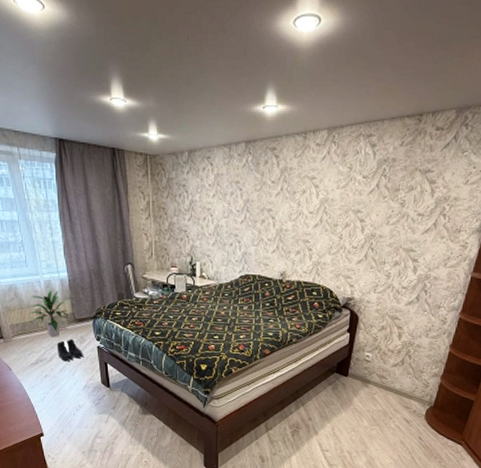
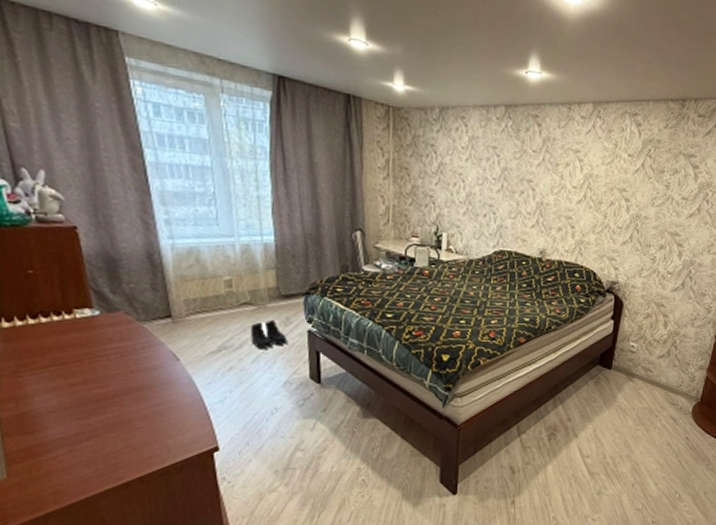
indoor plant: present [29,289,70,337] -> none [215,255,273,318]

